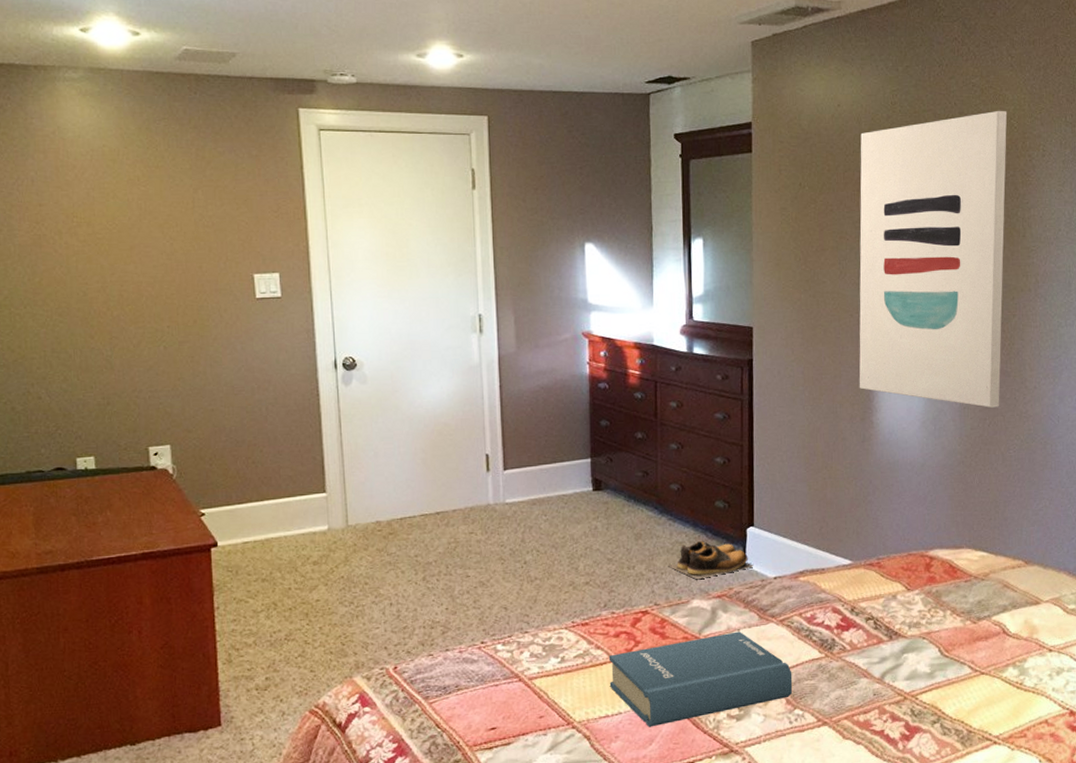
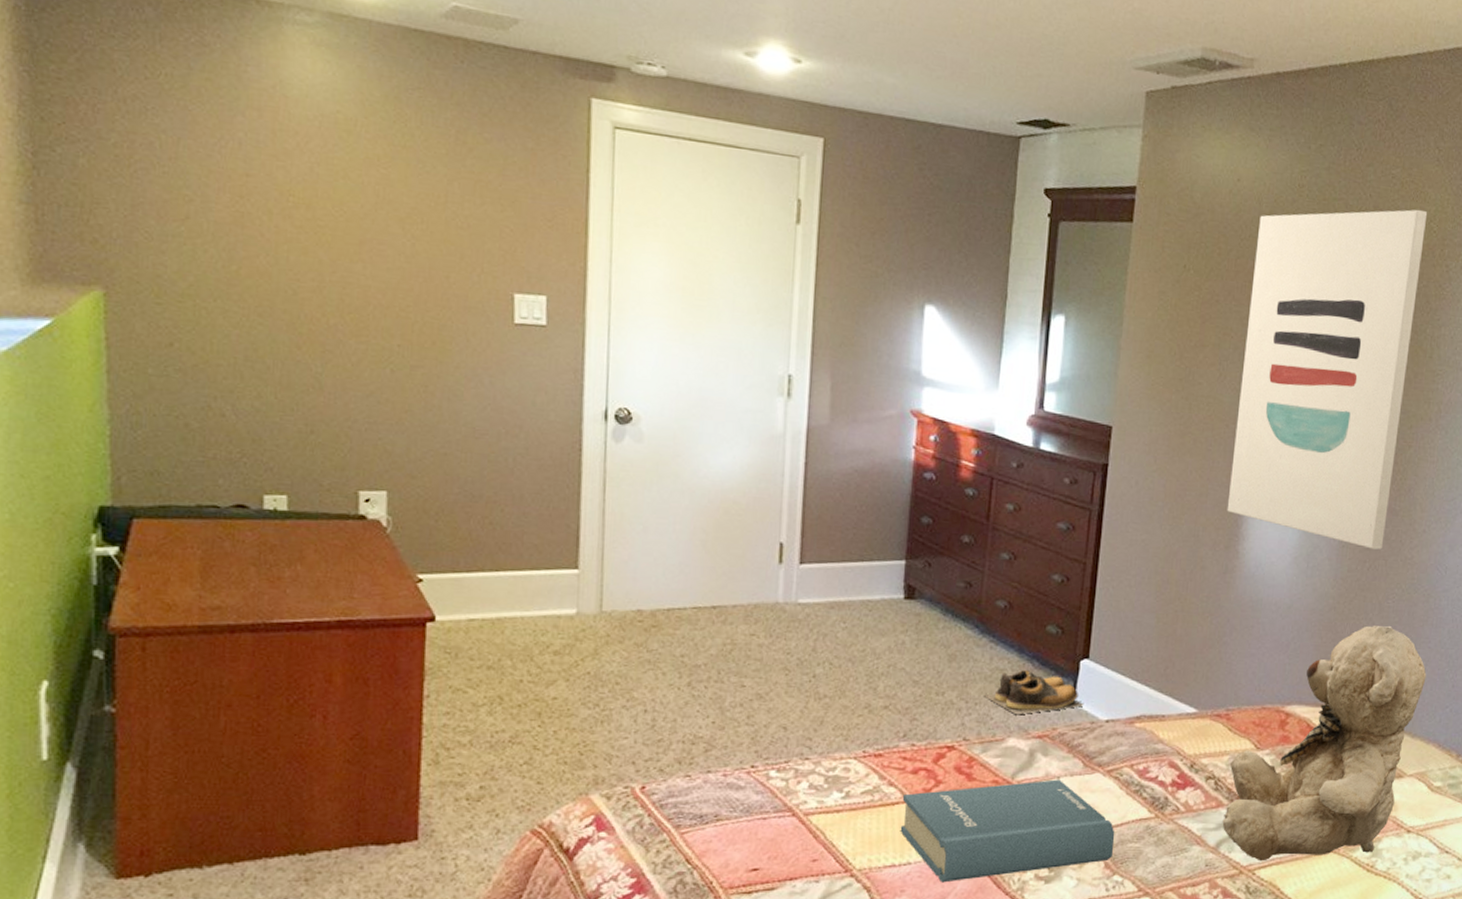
teddy bear: none [884,473,1051,687] -> present [1222,625,1427,861]

